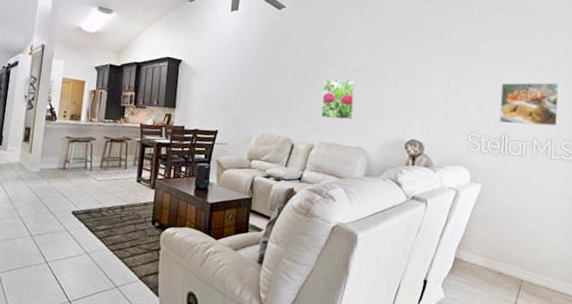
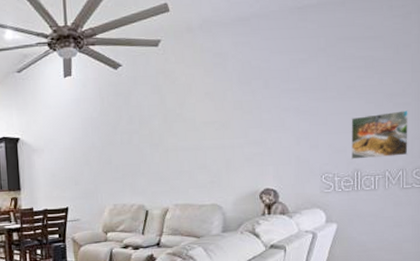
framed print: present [321,79,355,120] -> none [171,135,205,179]

